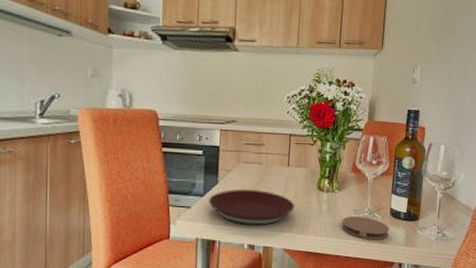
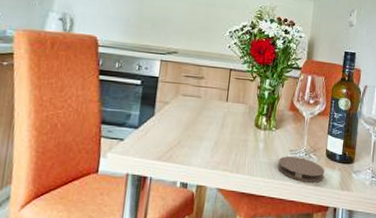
plate: present [209,189,295,226] -> none [143,122,232,163]

